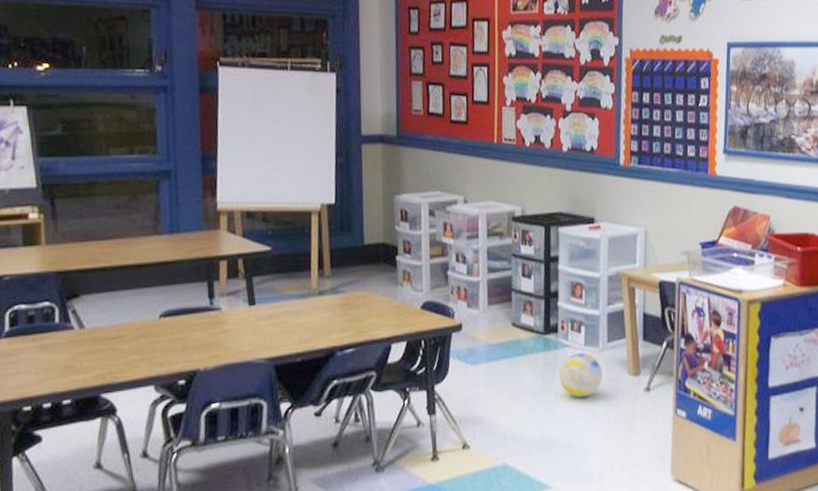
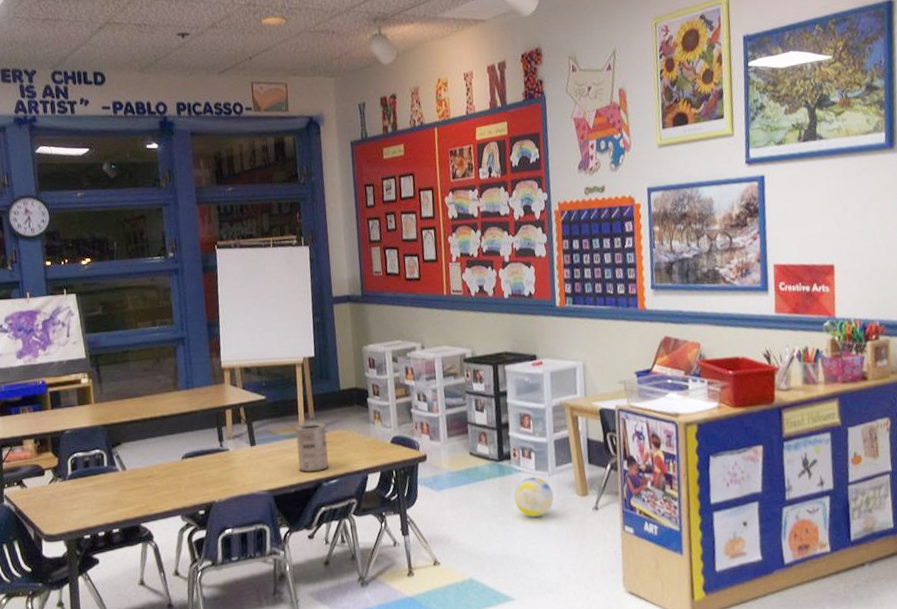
paint can: none [306,281,345,340] -> present [295,422,329,473]

